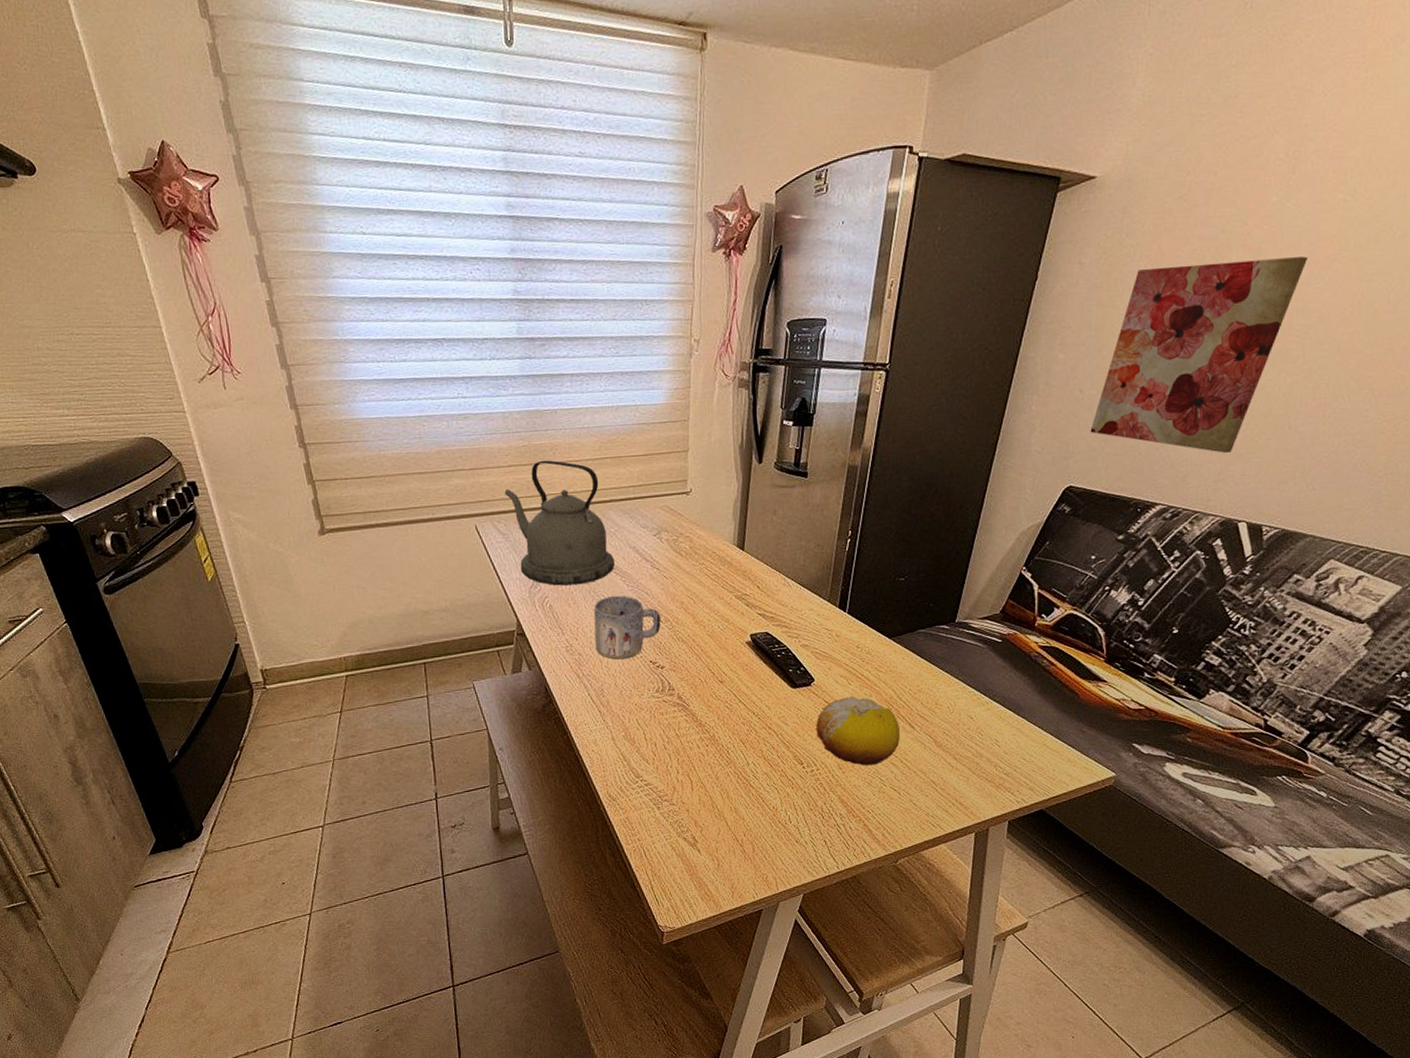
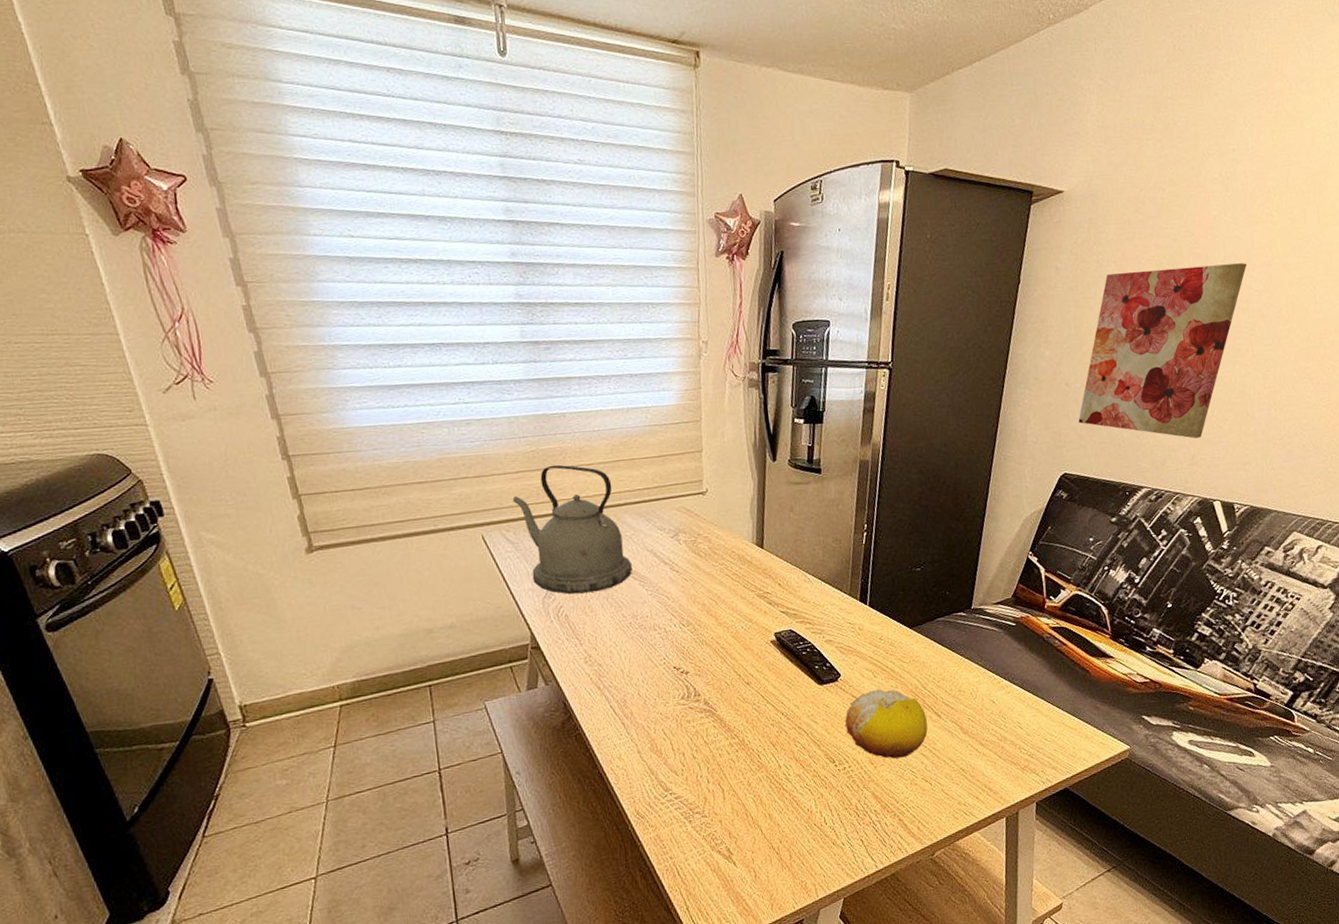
mug: present [593,595,662,660] -> none [612,600,684,668]

